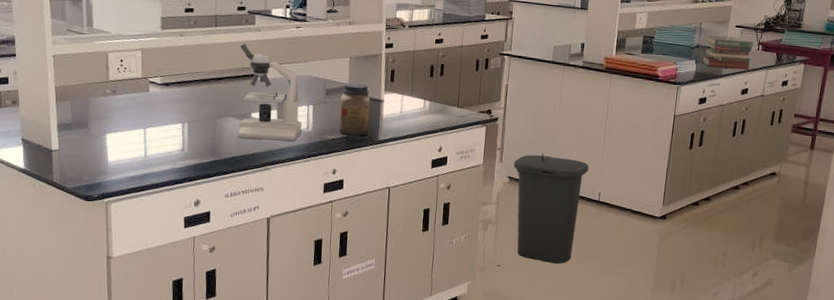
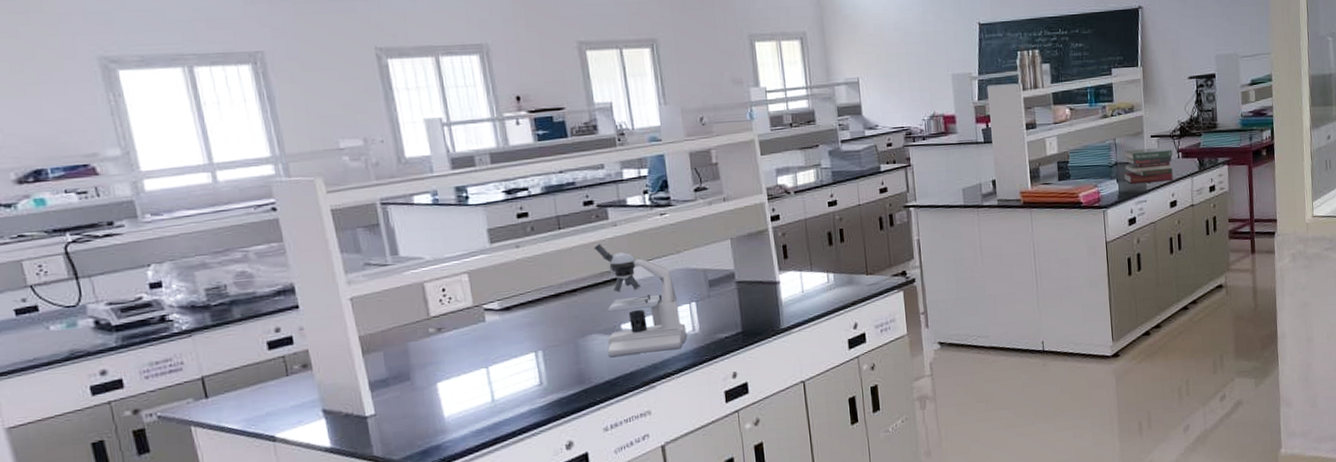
jar: present [339,82,371,136] -> none [727,266,767,331]
trash bin: present [496,153,589,267] -> none [941,309,1026,448]

